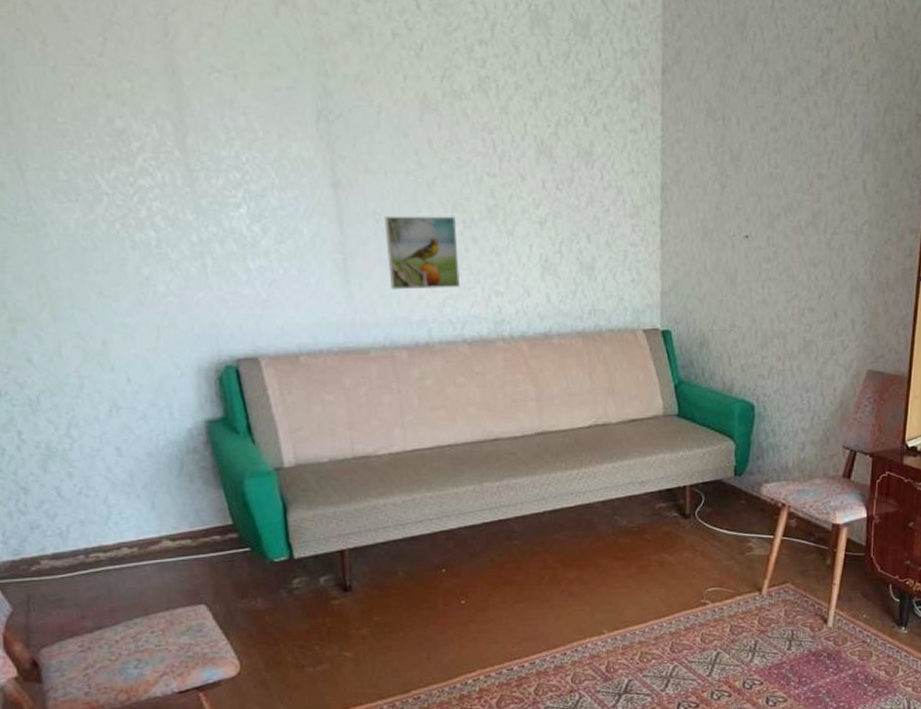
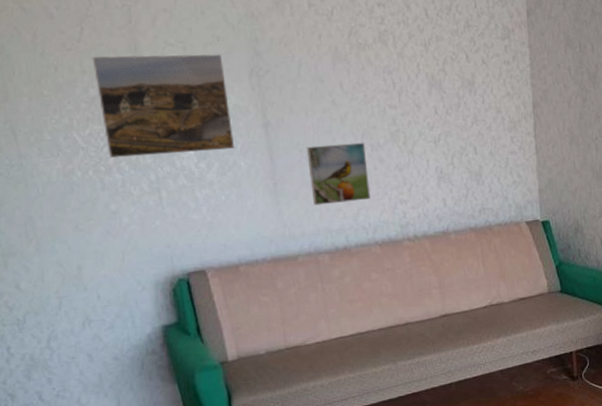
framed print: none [118,77,297,212] -> present [92,54,235,159]

